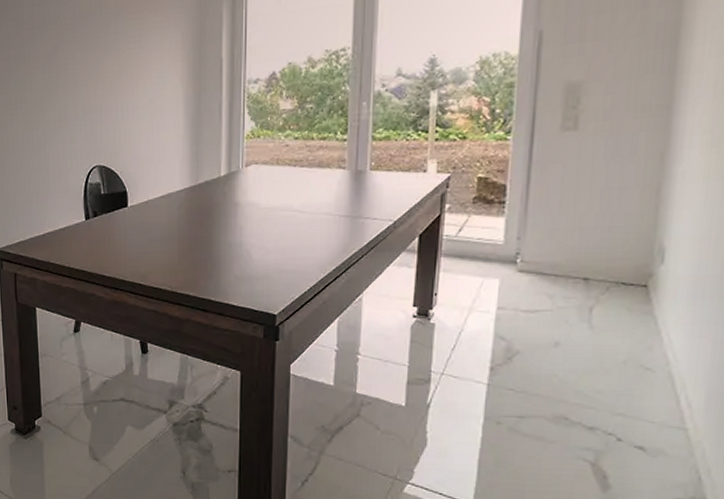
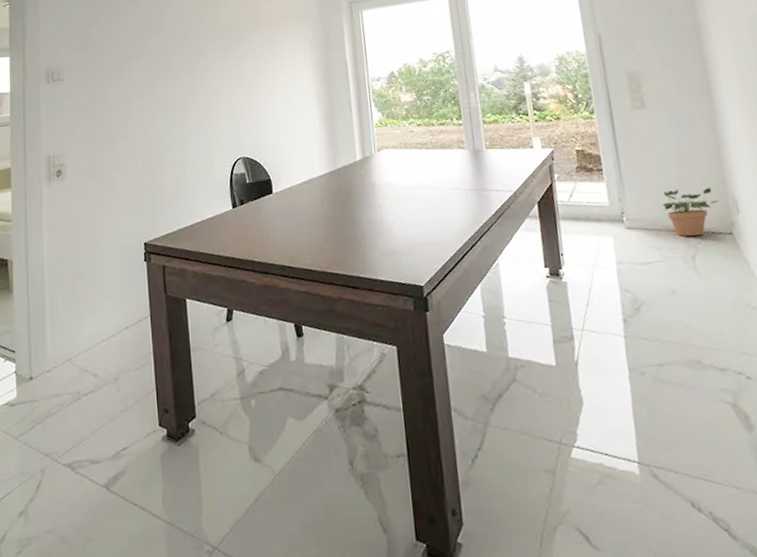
potted plant: none [569,231,641,286] -> present [662,187,718,237]

